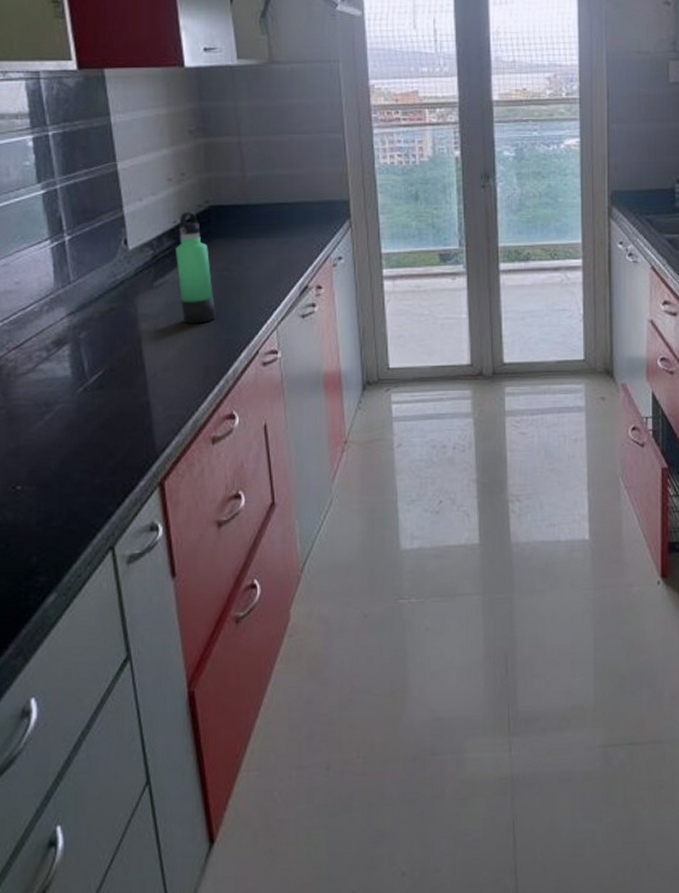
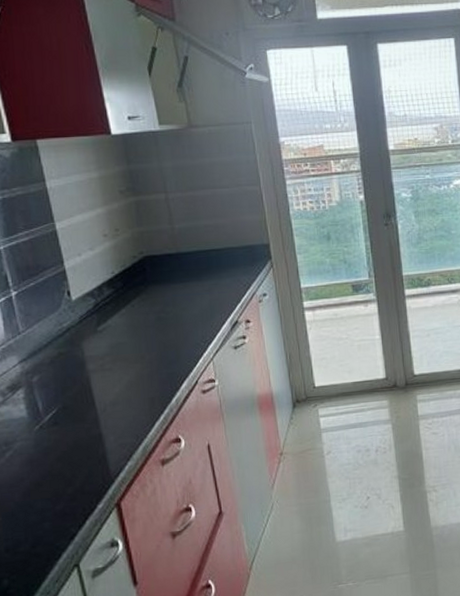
thermos bottle: present [175,212,216,324] -> none [114,263,157,362]

